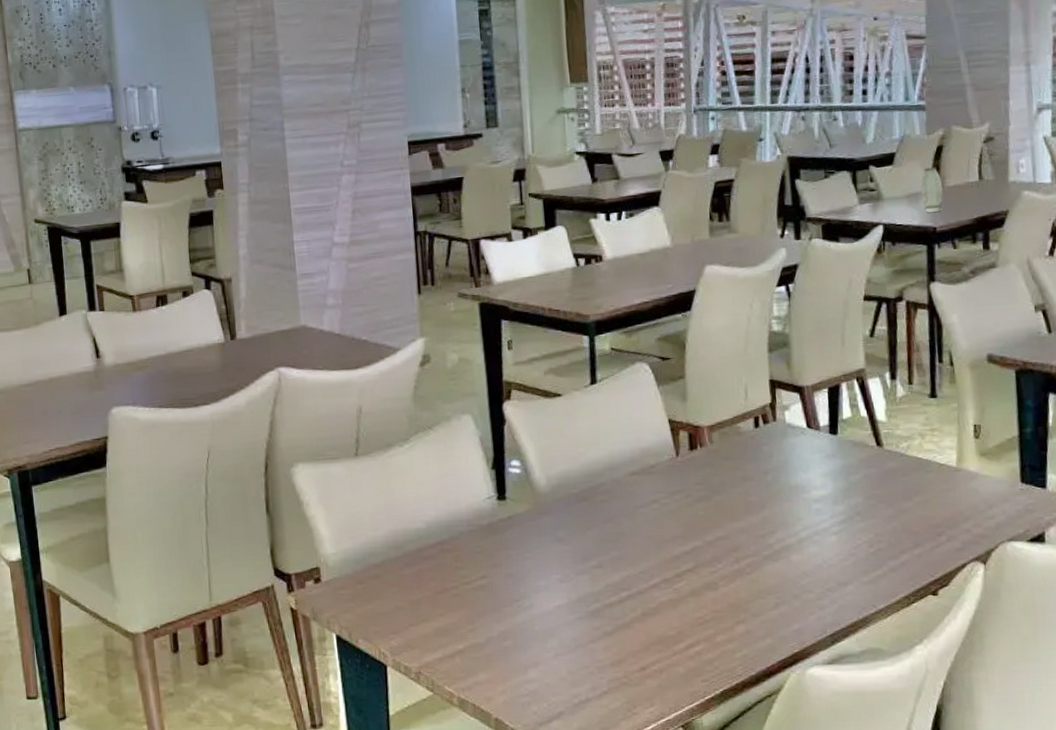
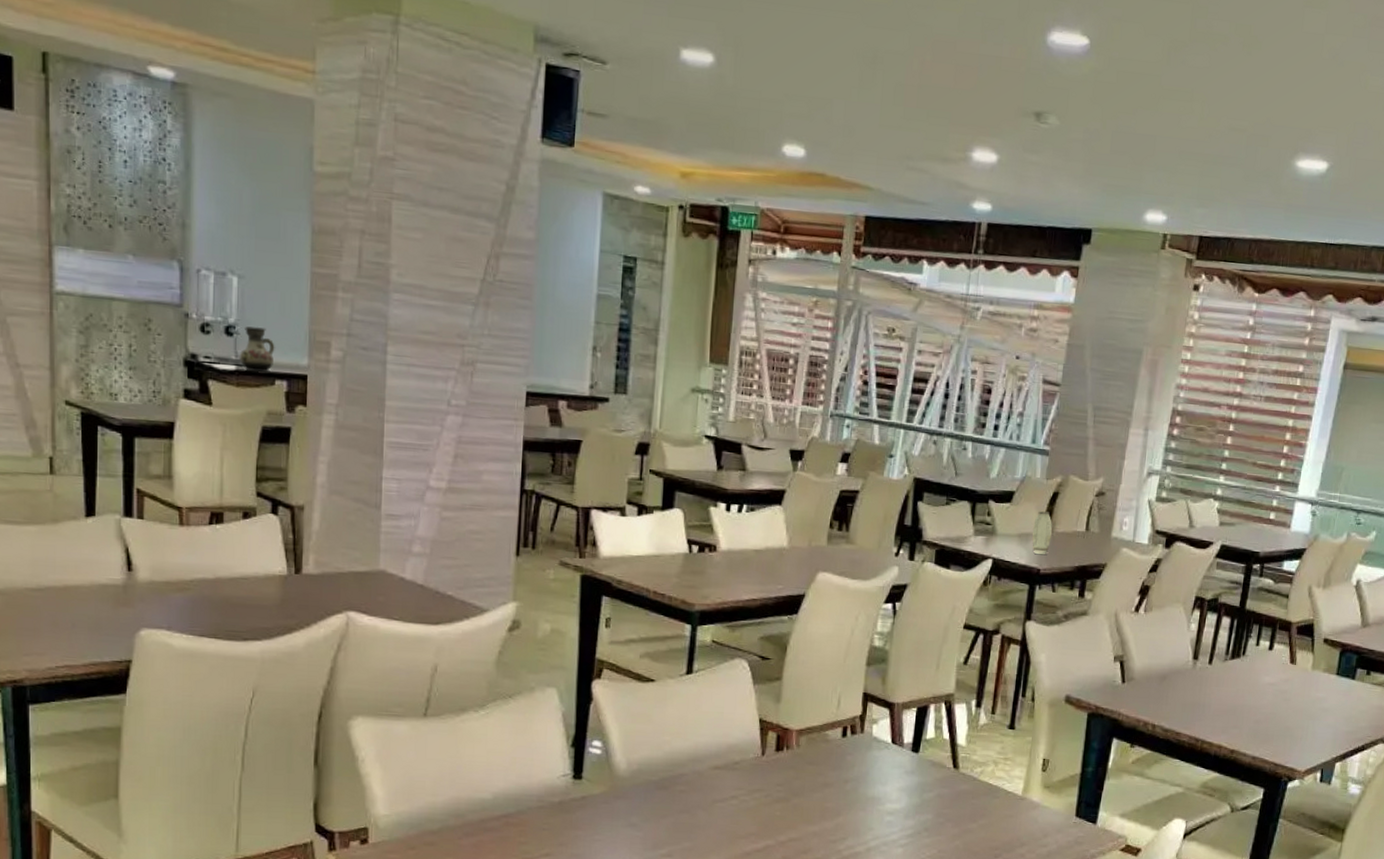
jug: none [164,127,193,167] -> present [239,326,275,373]

